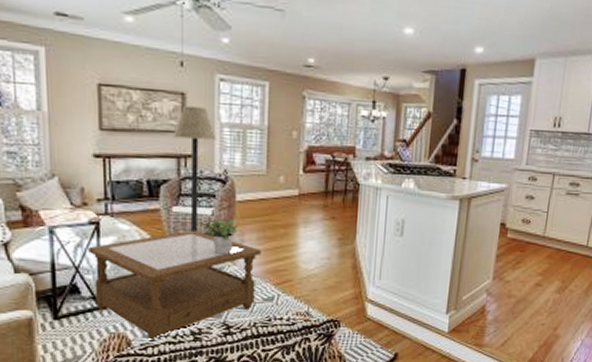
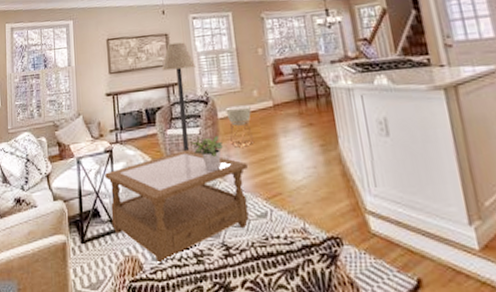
planter: none [246,190,274,235] -> present [226,105,255,149]

